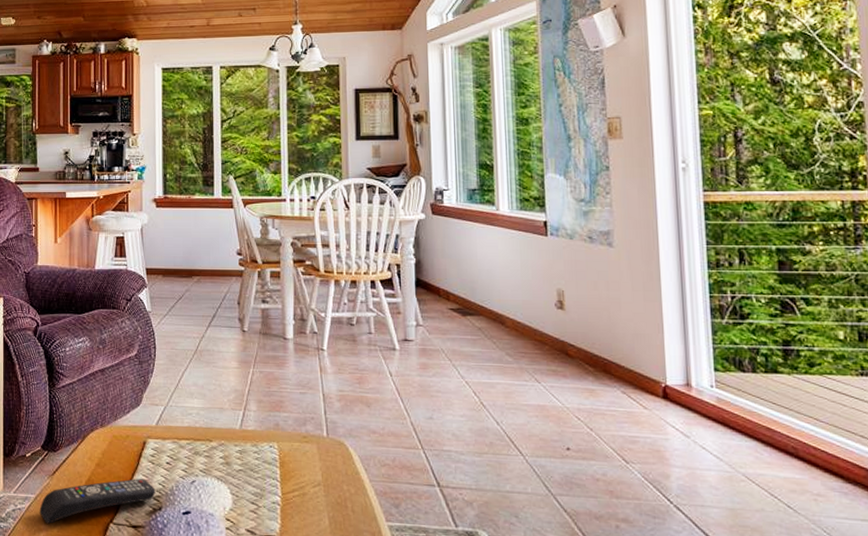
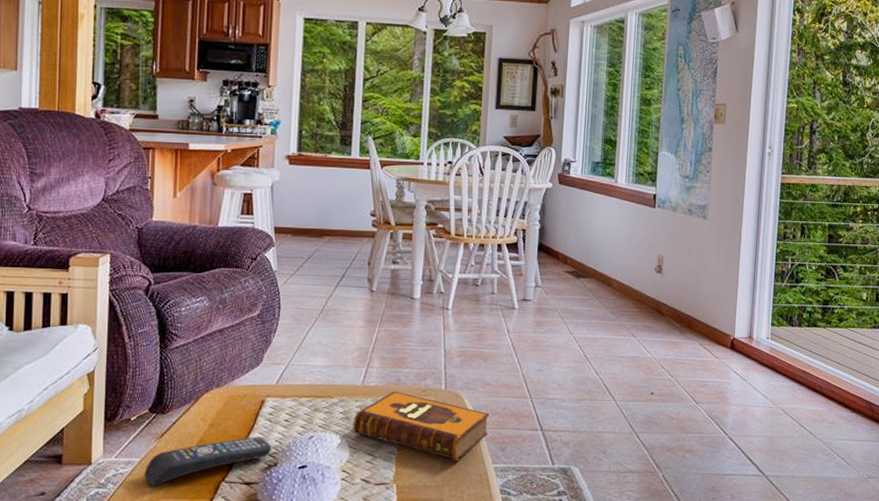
hardback book: none [234,436,379,516] -> present [353,391,490,461]

